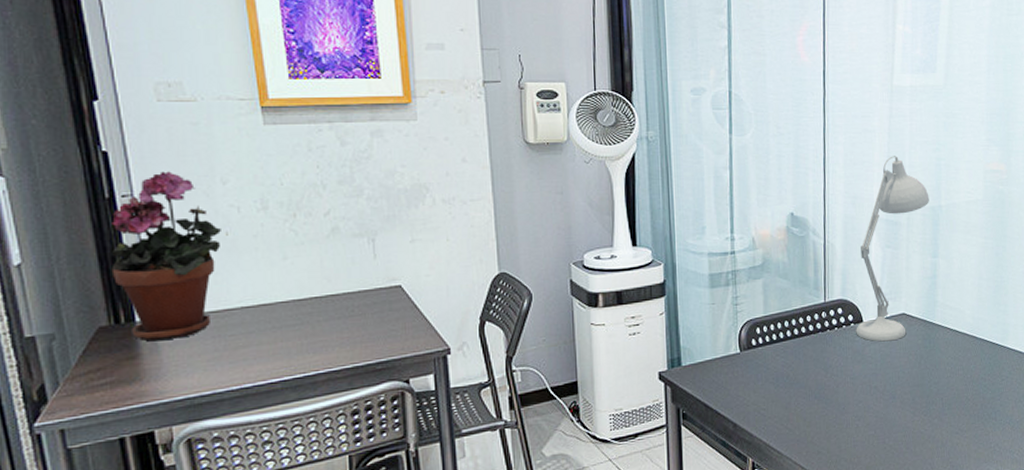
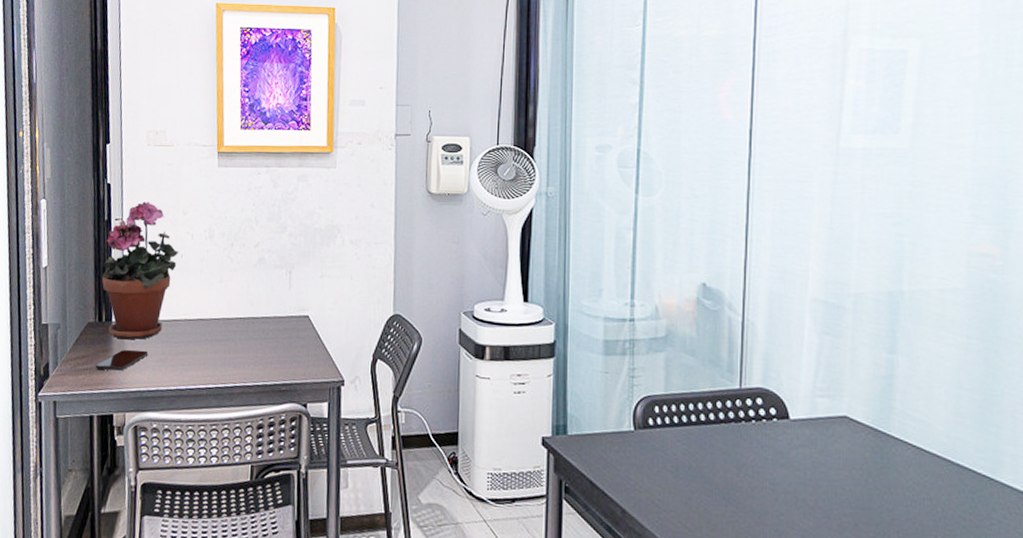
phone: none [118,350,195,382] -> present [95,349,149,371]
desk lamp: present [856,156,929,342] -> none [779,228,886,448]

